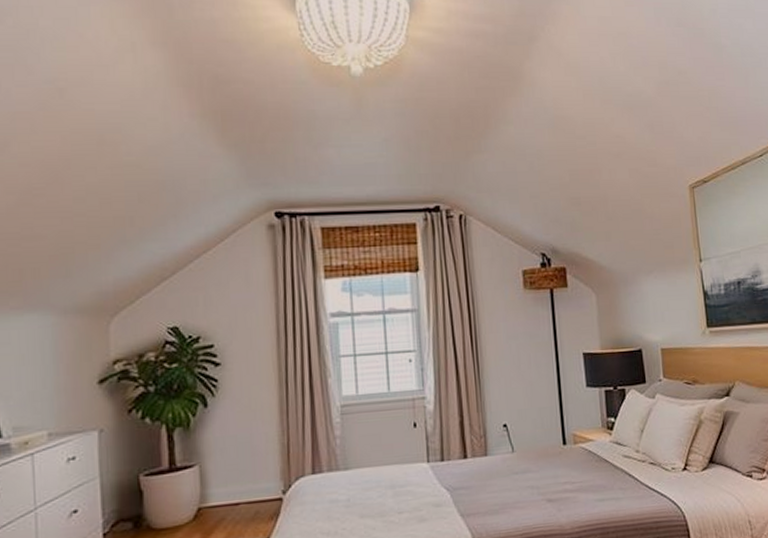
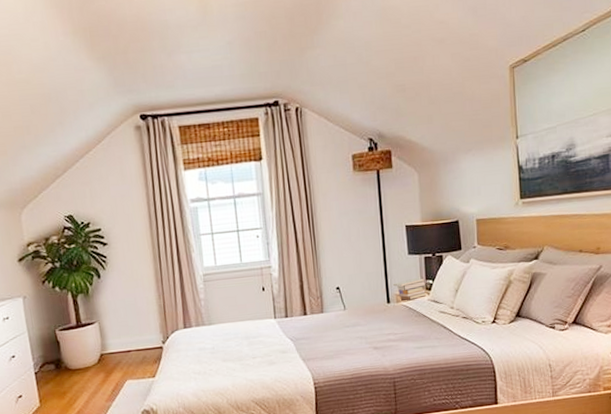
books: none [569,415,608,442] -> present [392,278,426,301]

